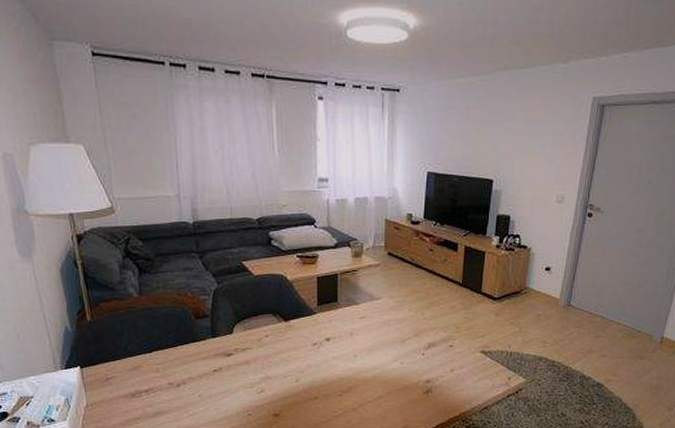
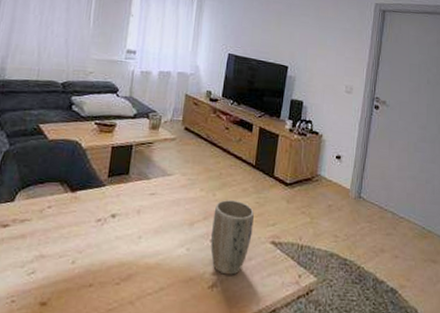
plant pot: none [423,317,463,382] -> present [210,200,254,275]

